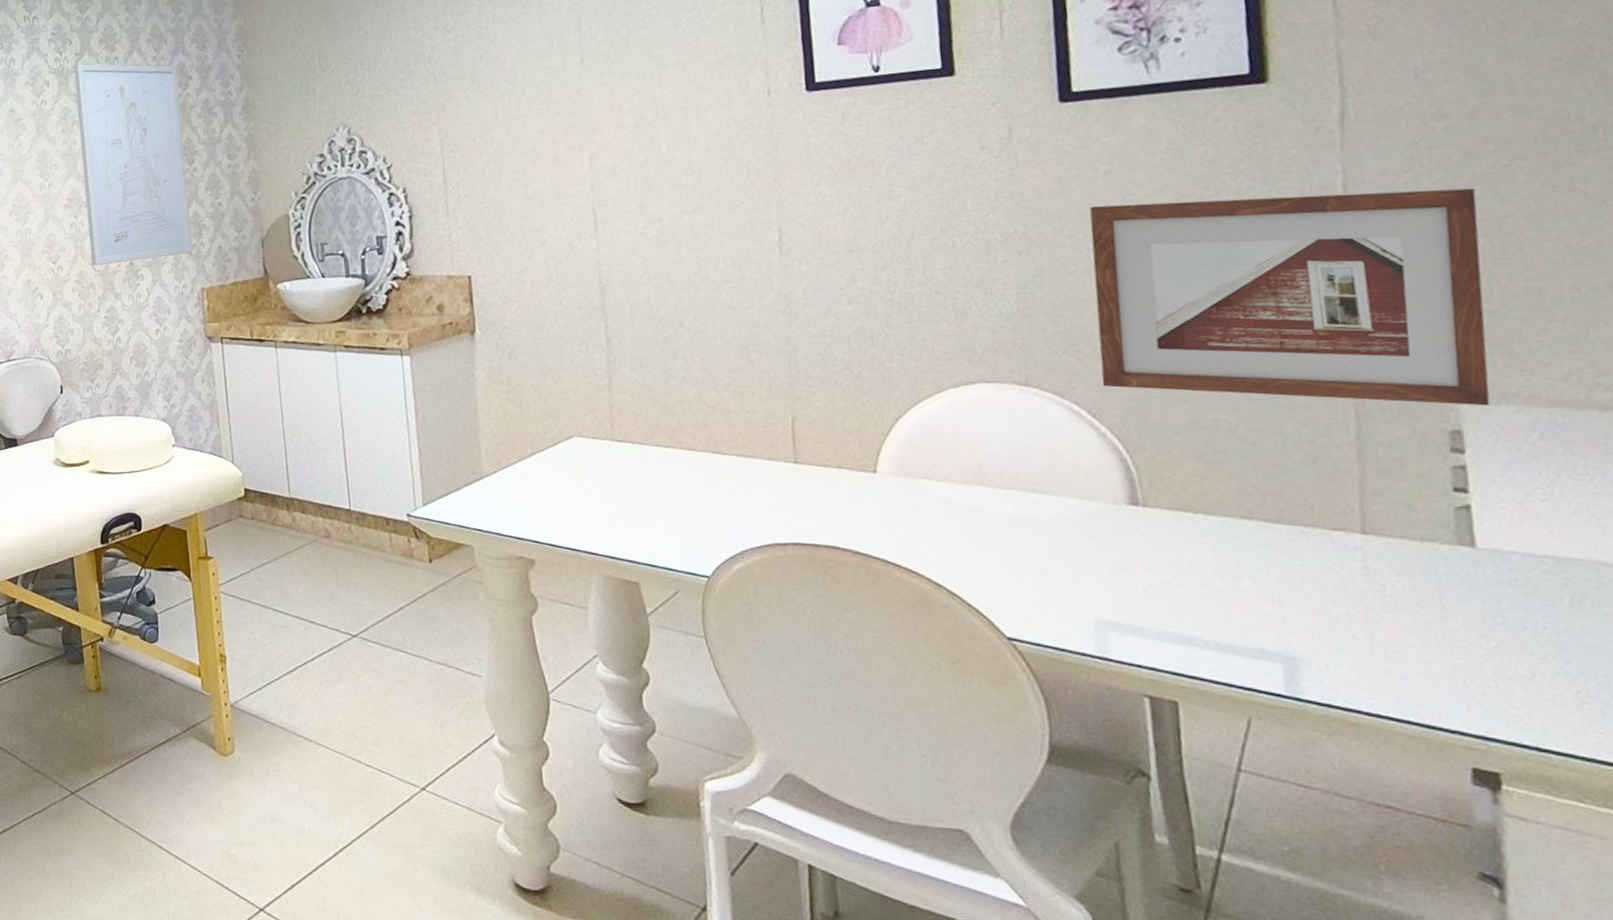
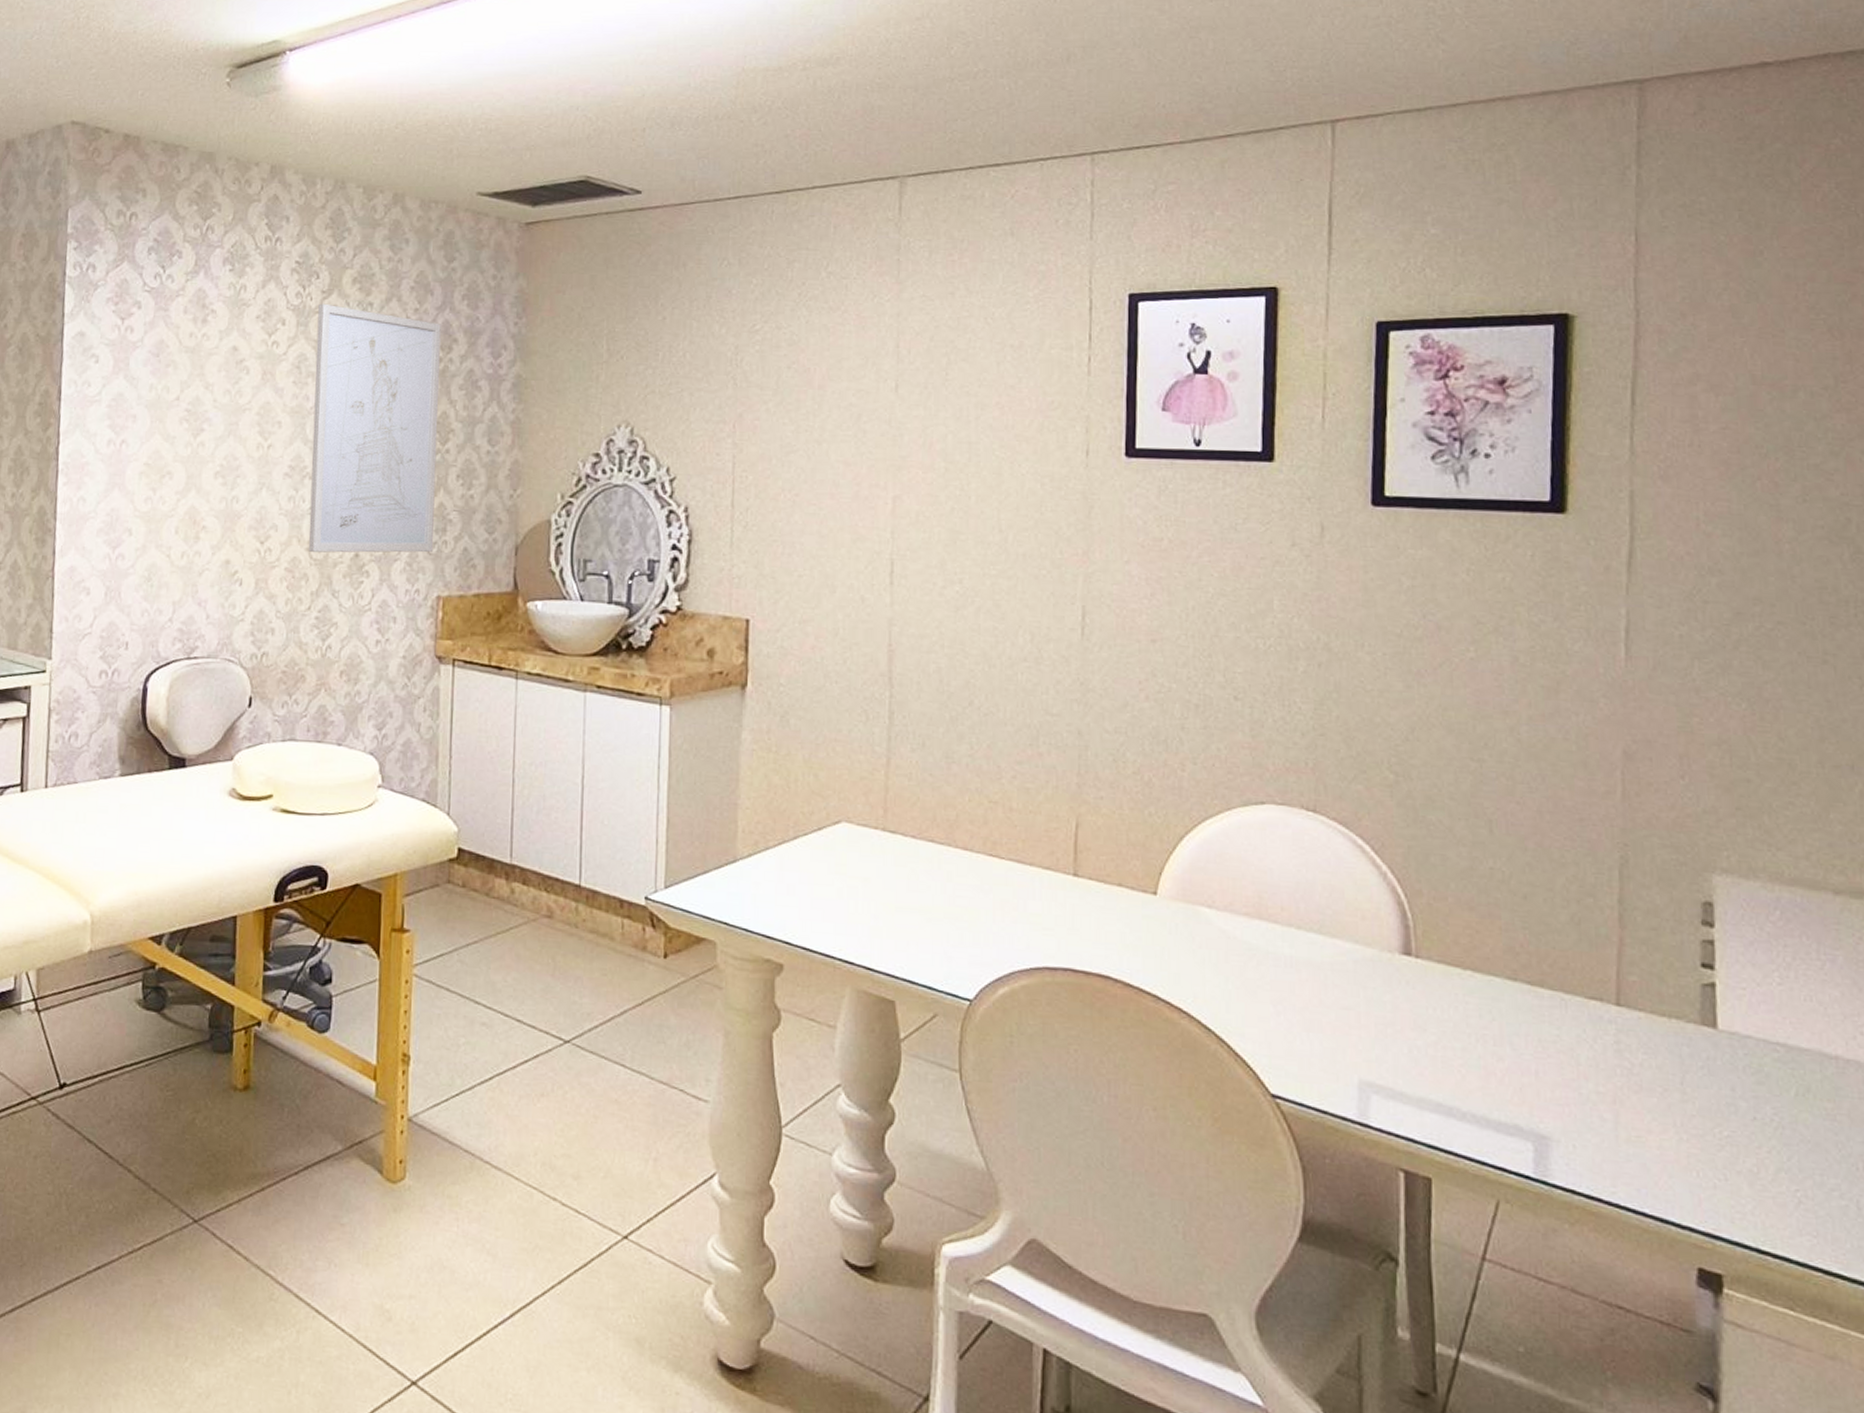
picture frame: present [1089,188,1490,406] -> none [1387,622,1742,879]

